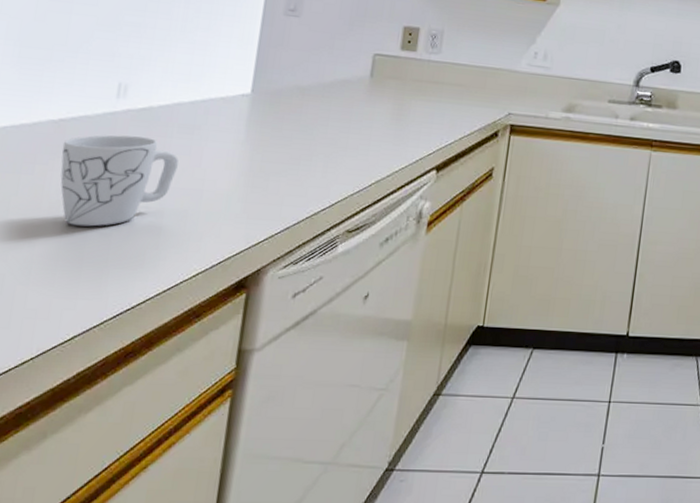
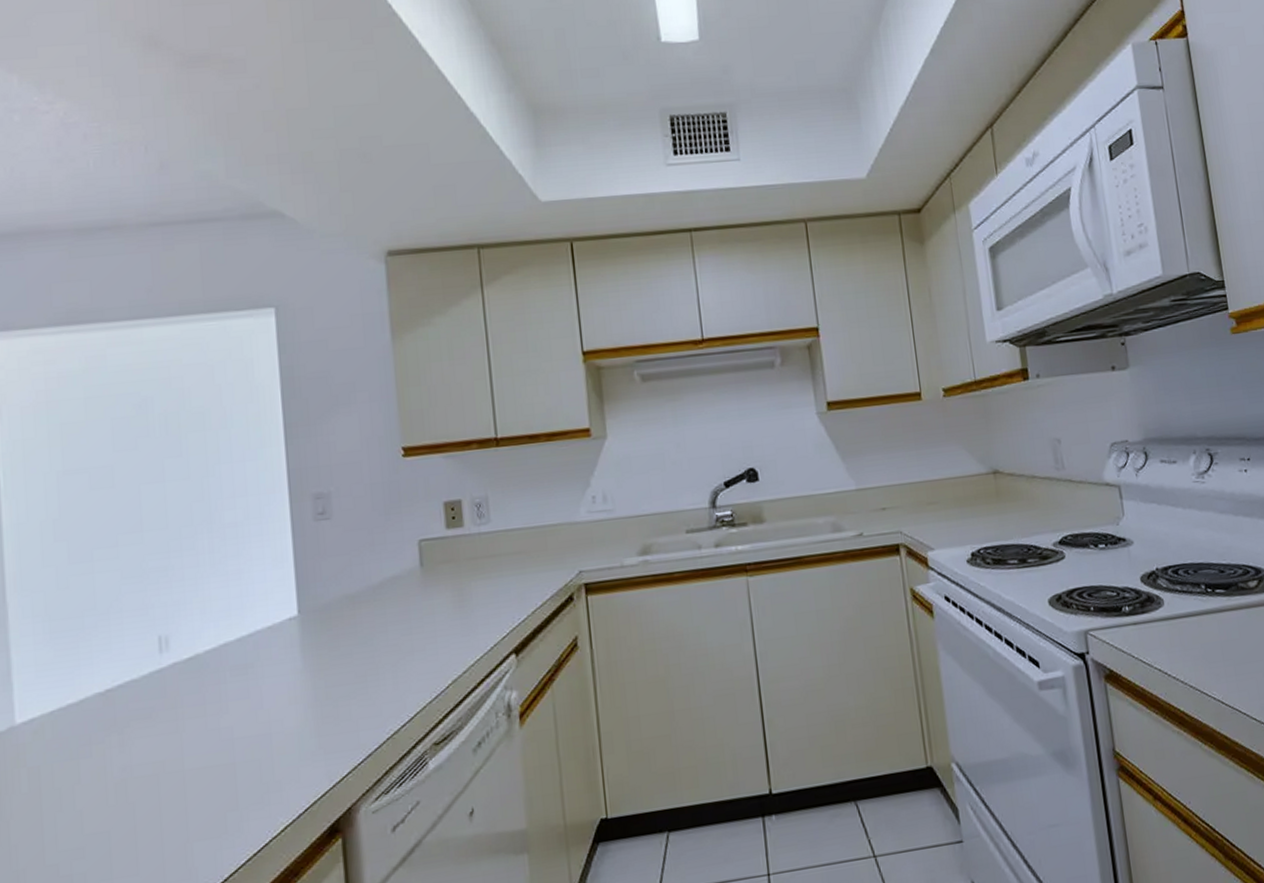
mug: present [60,135,179,227] -> none [115,688,239,803]

